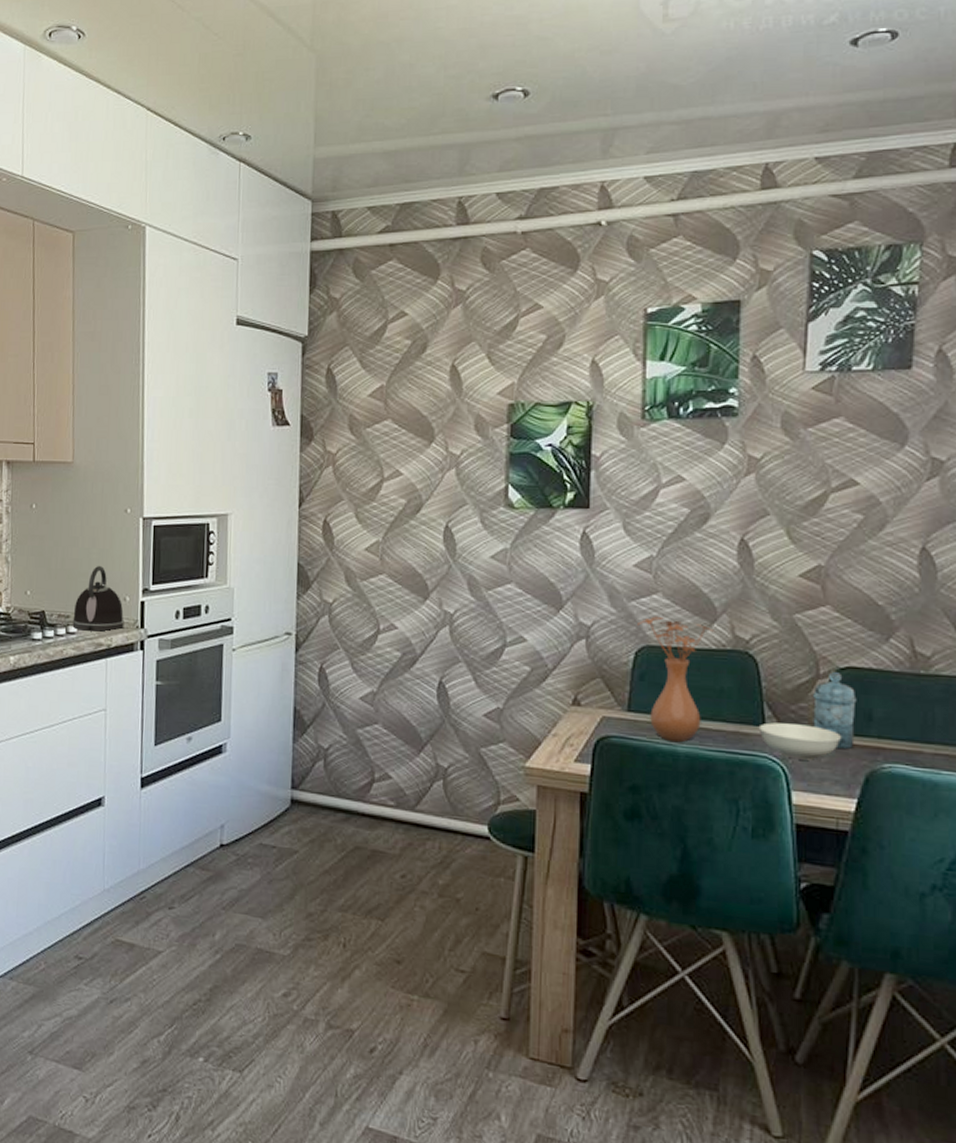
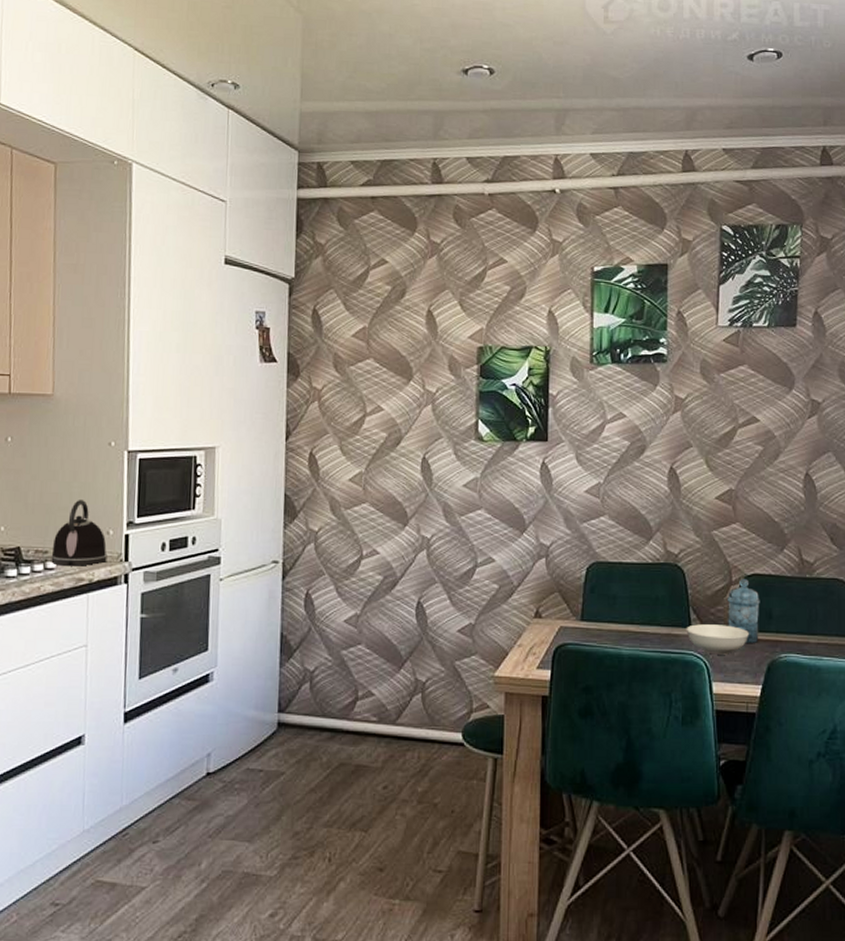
vase: present [636,616,718,743] -> none [587,535,653,646]

